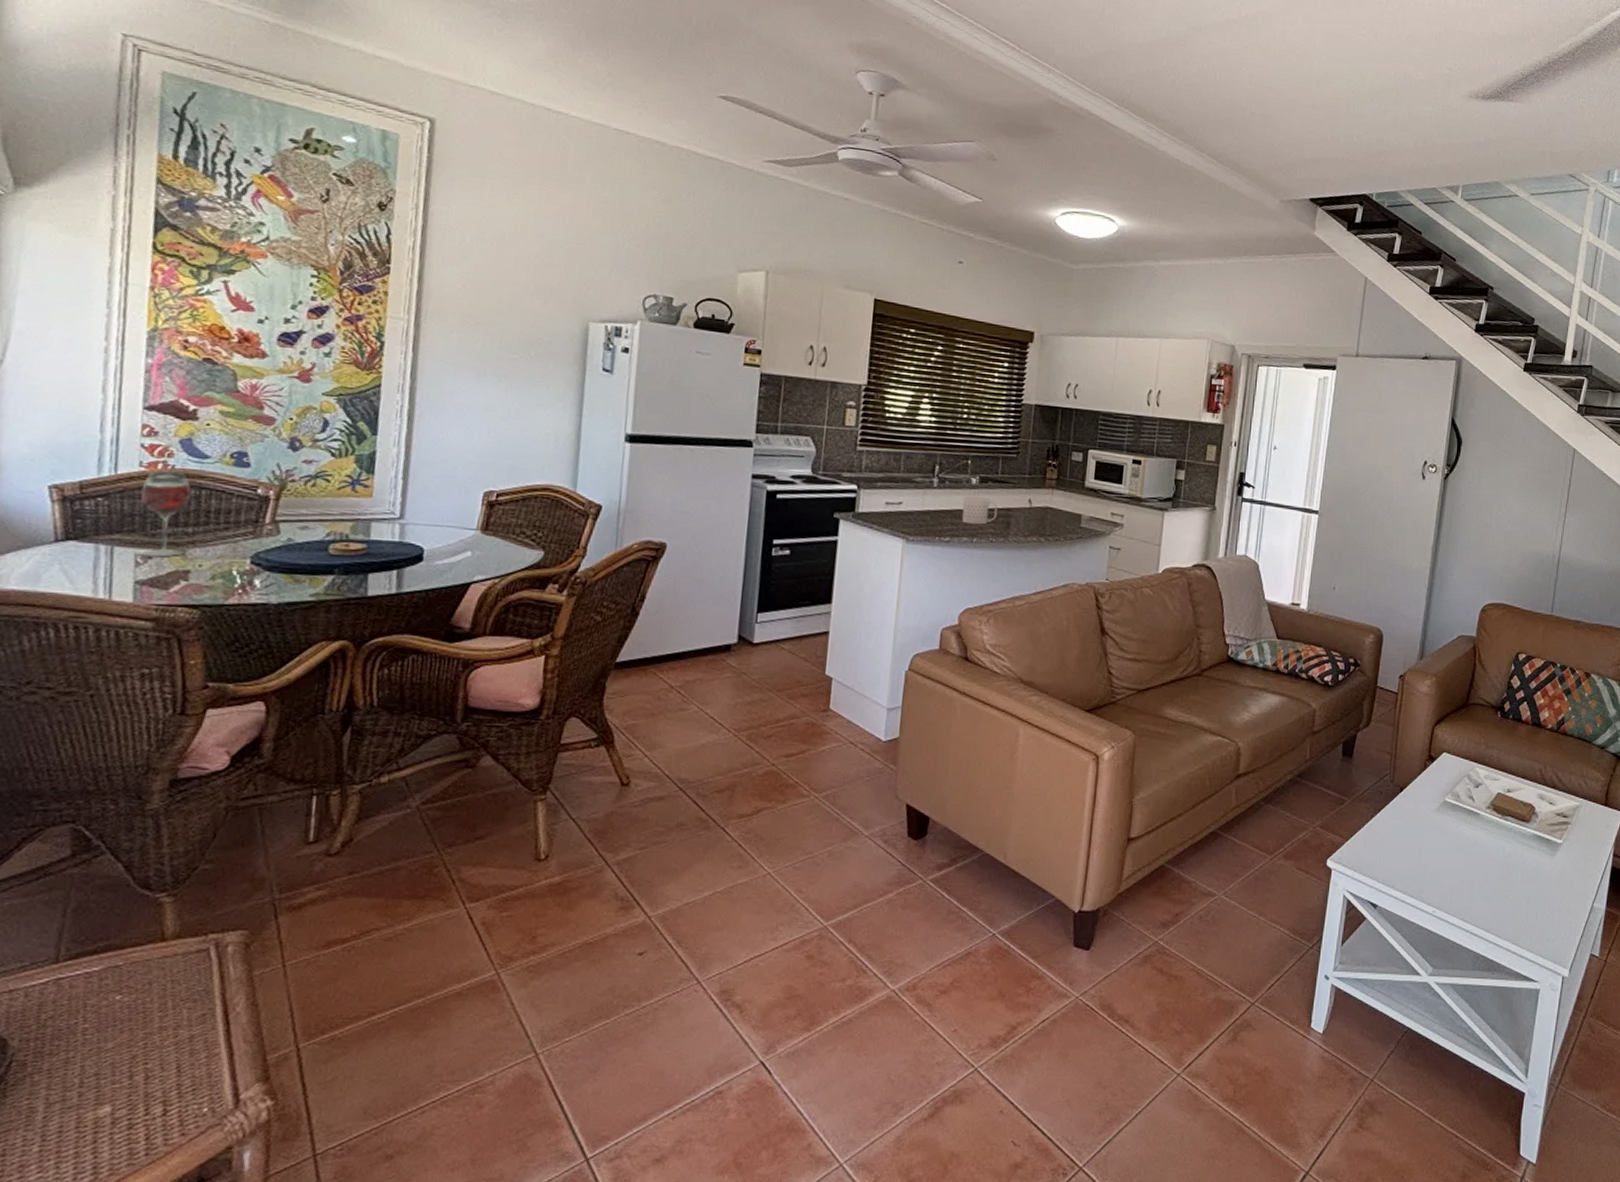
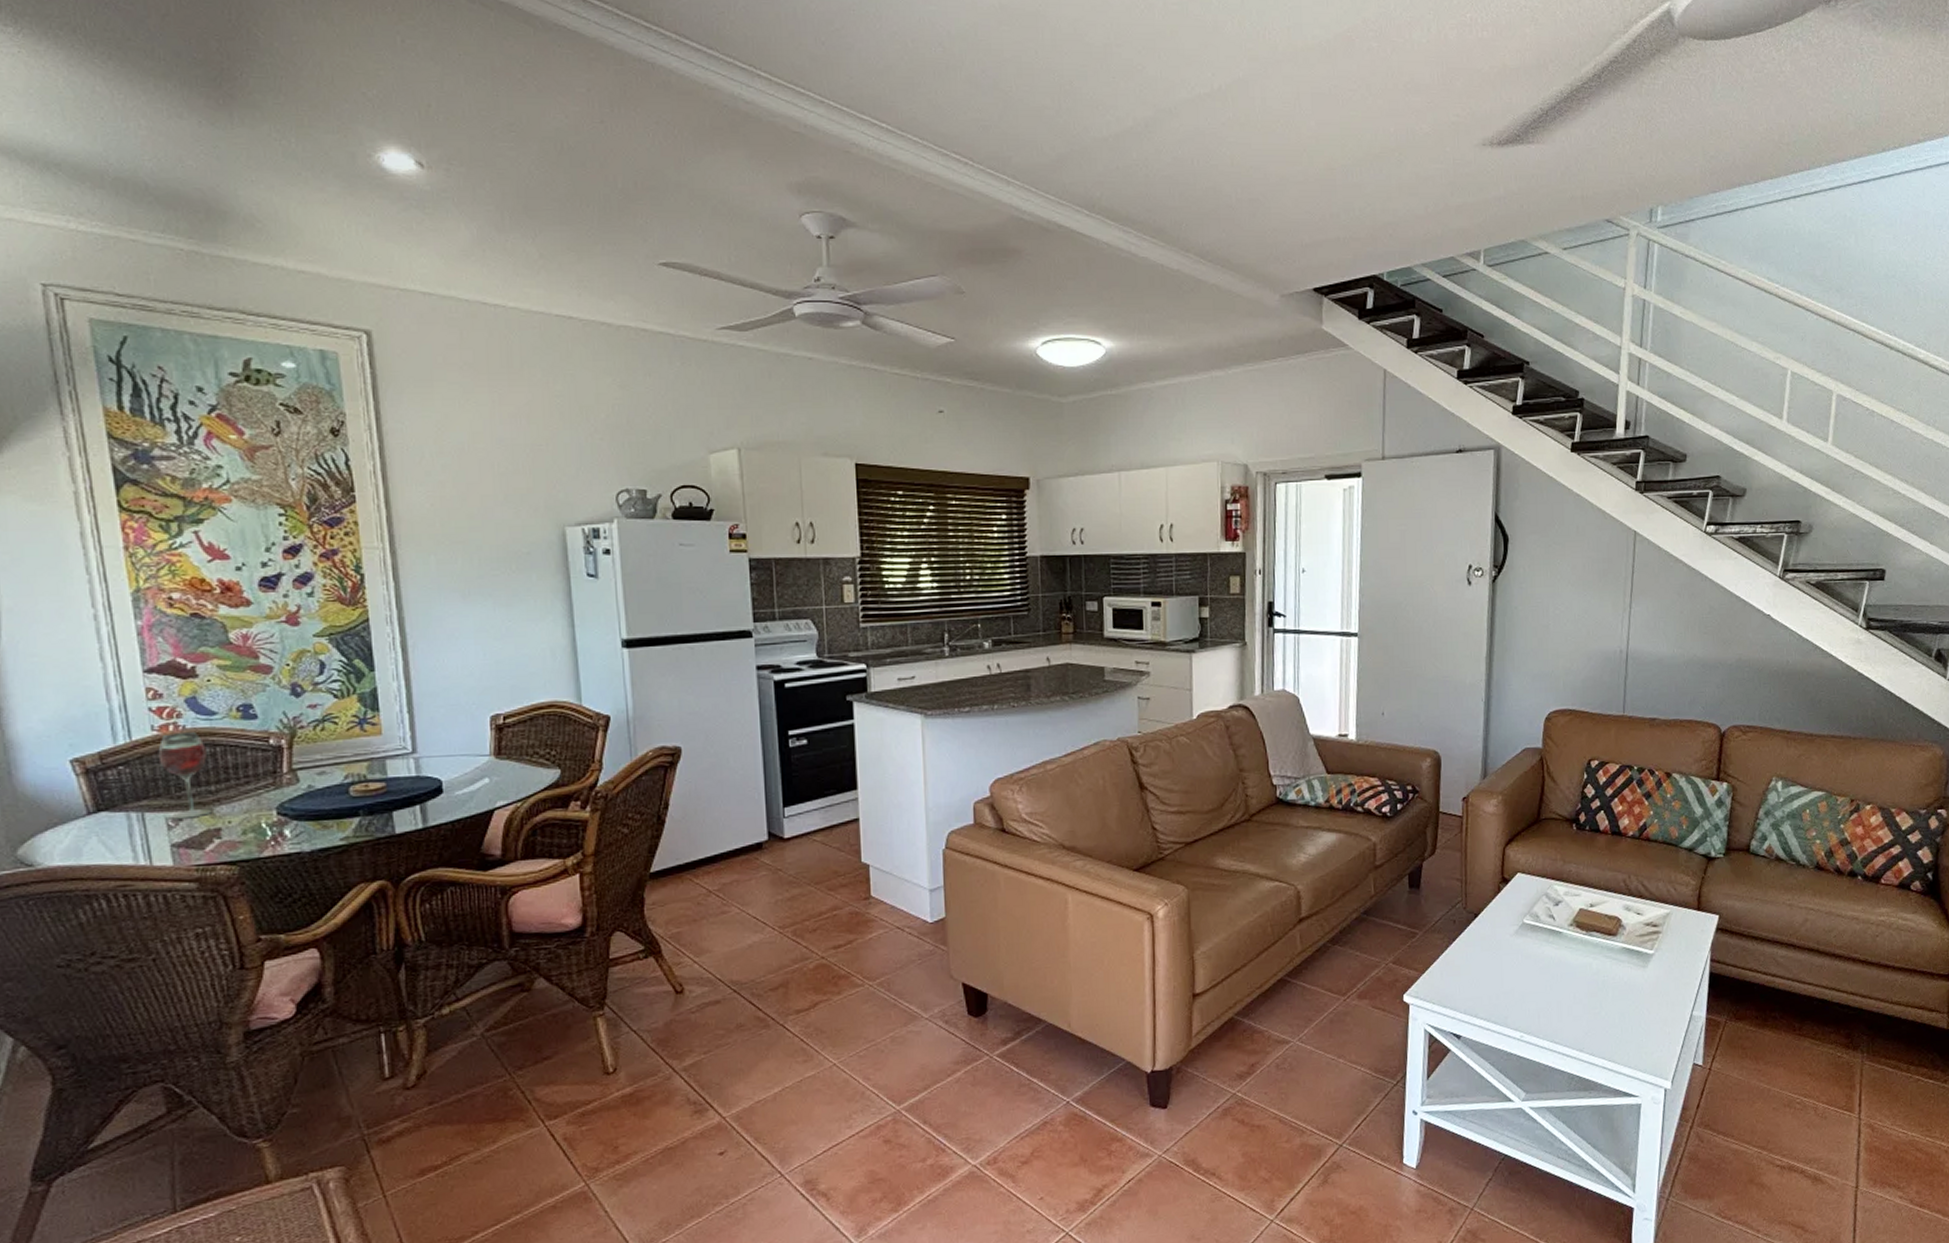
mug: present [962,496,998,525] -> none [977,661,1015,691]

